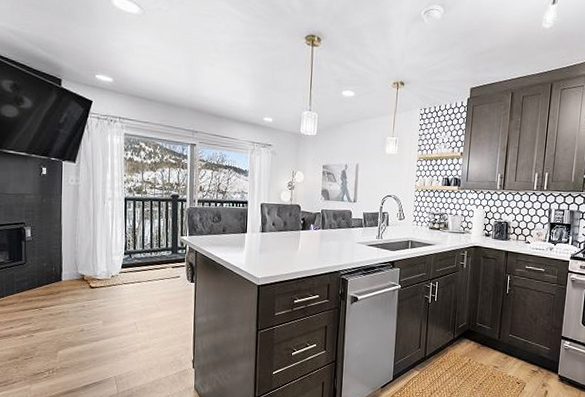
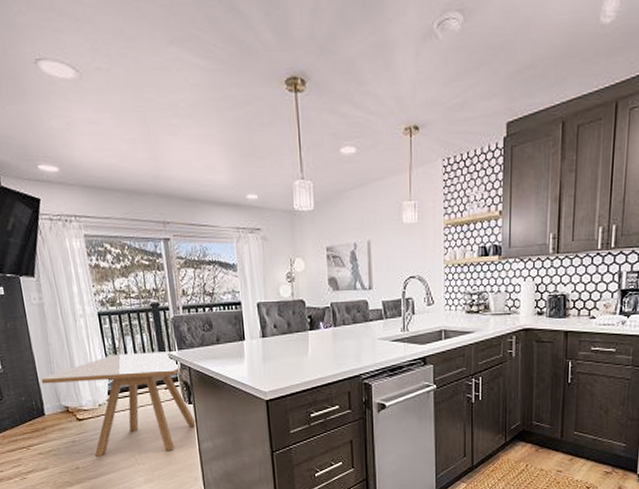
dining table: none [64,234,195,322] -> present [41,351,196,457]

